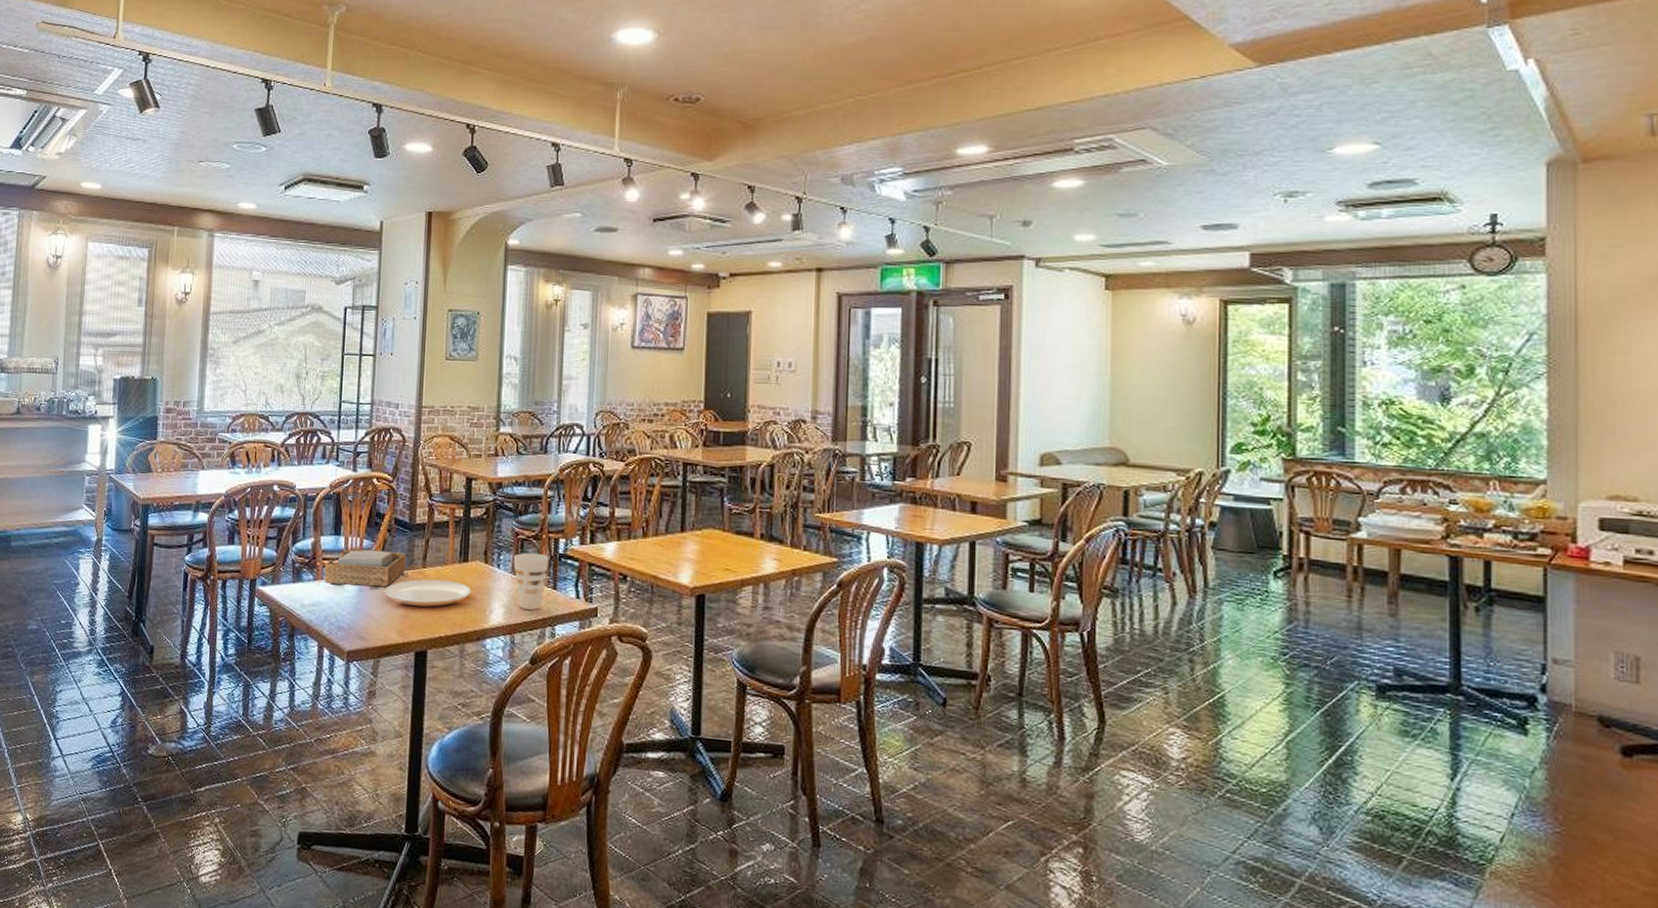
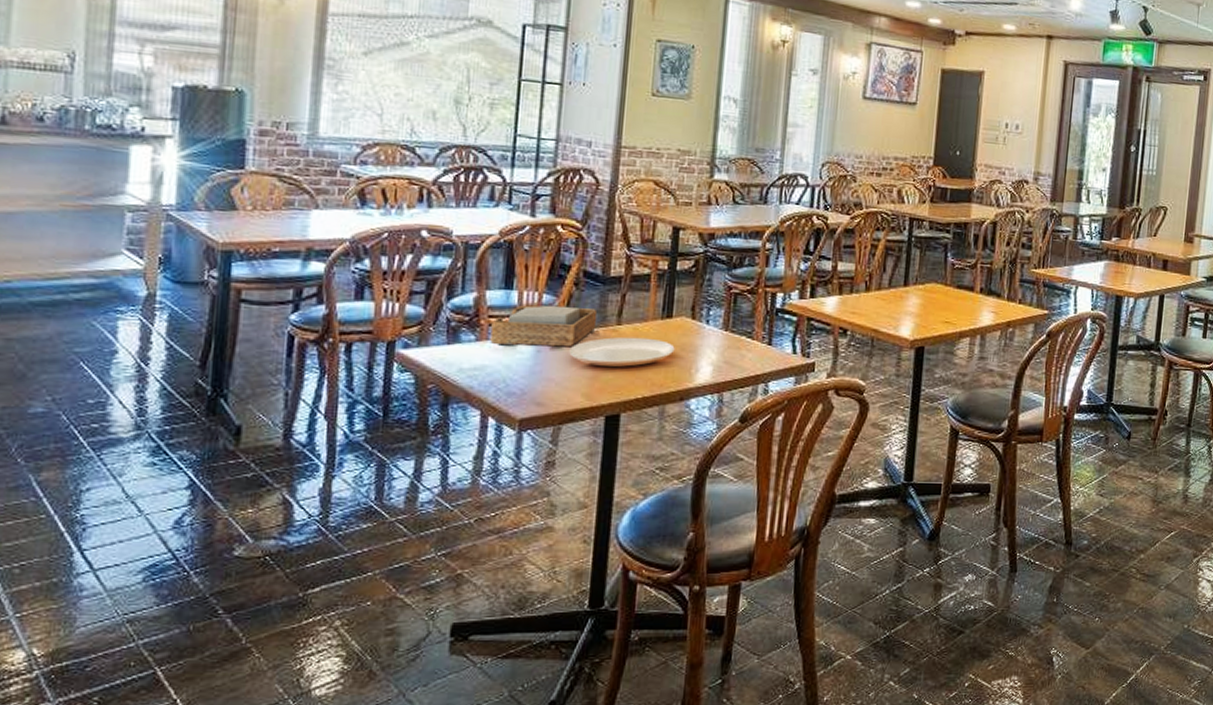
cup: present [514,552,549,611] -> none [725,307,765,368]

